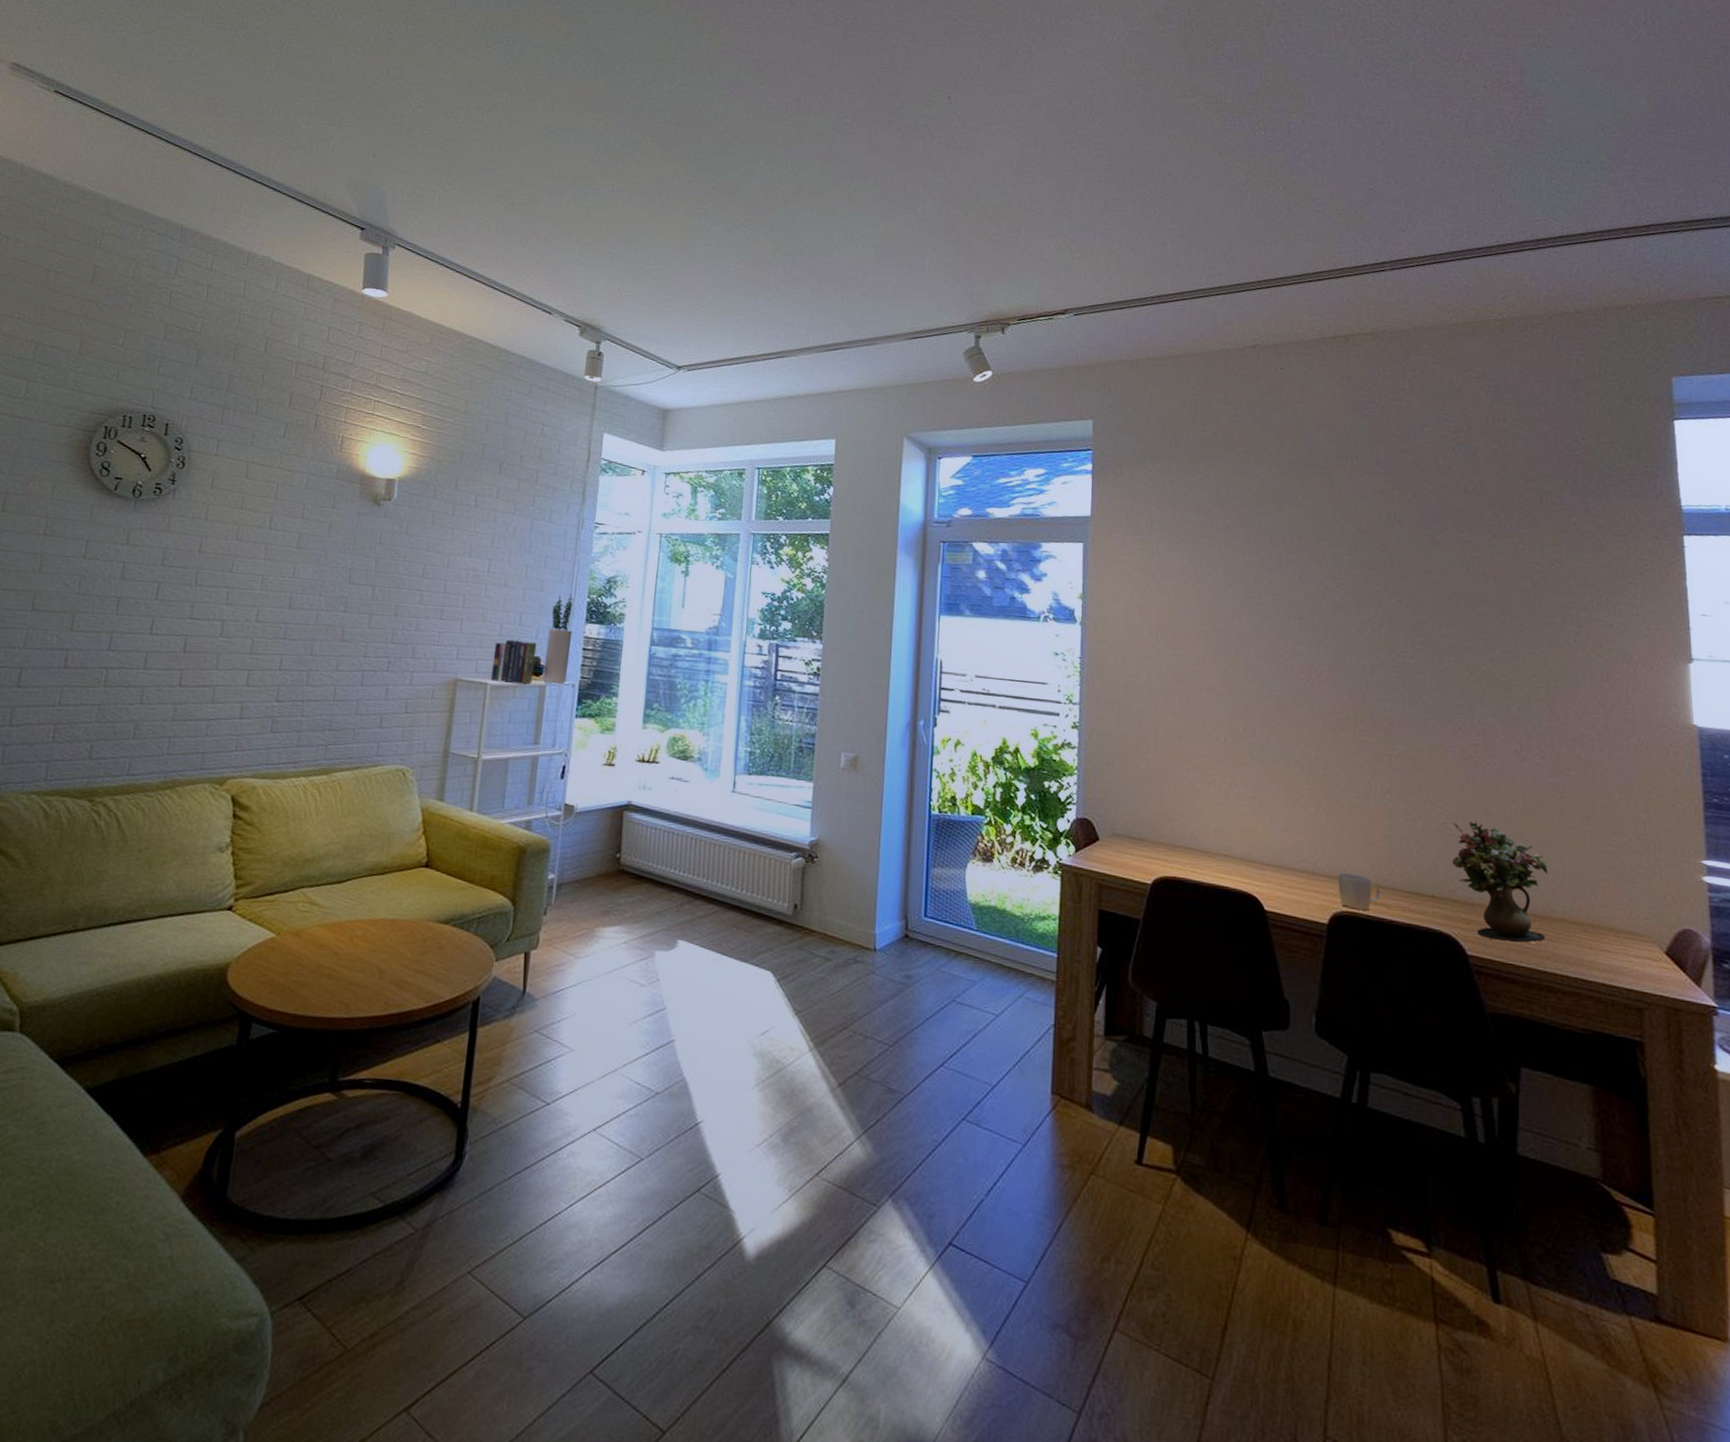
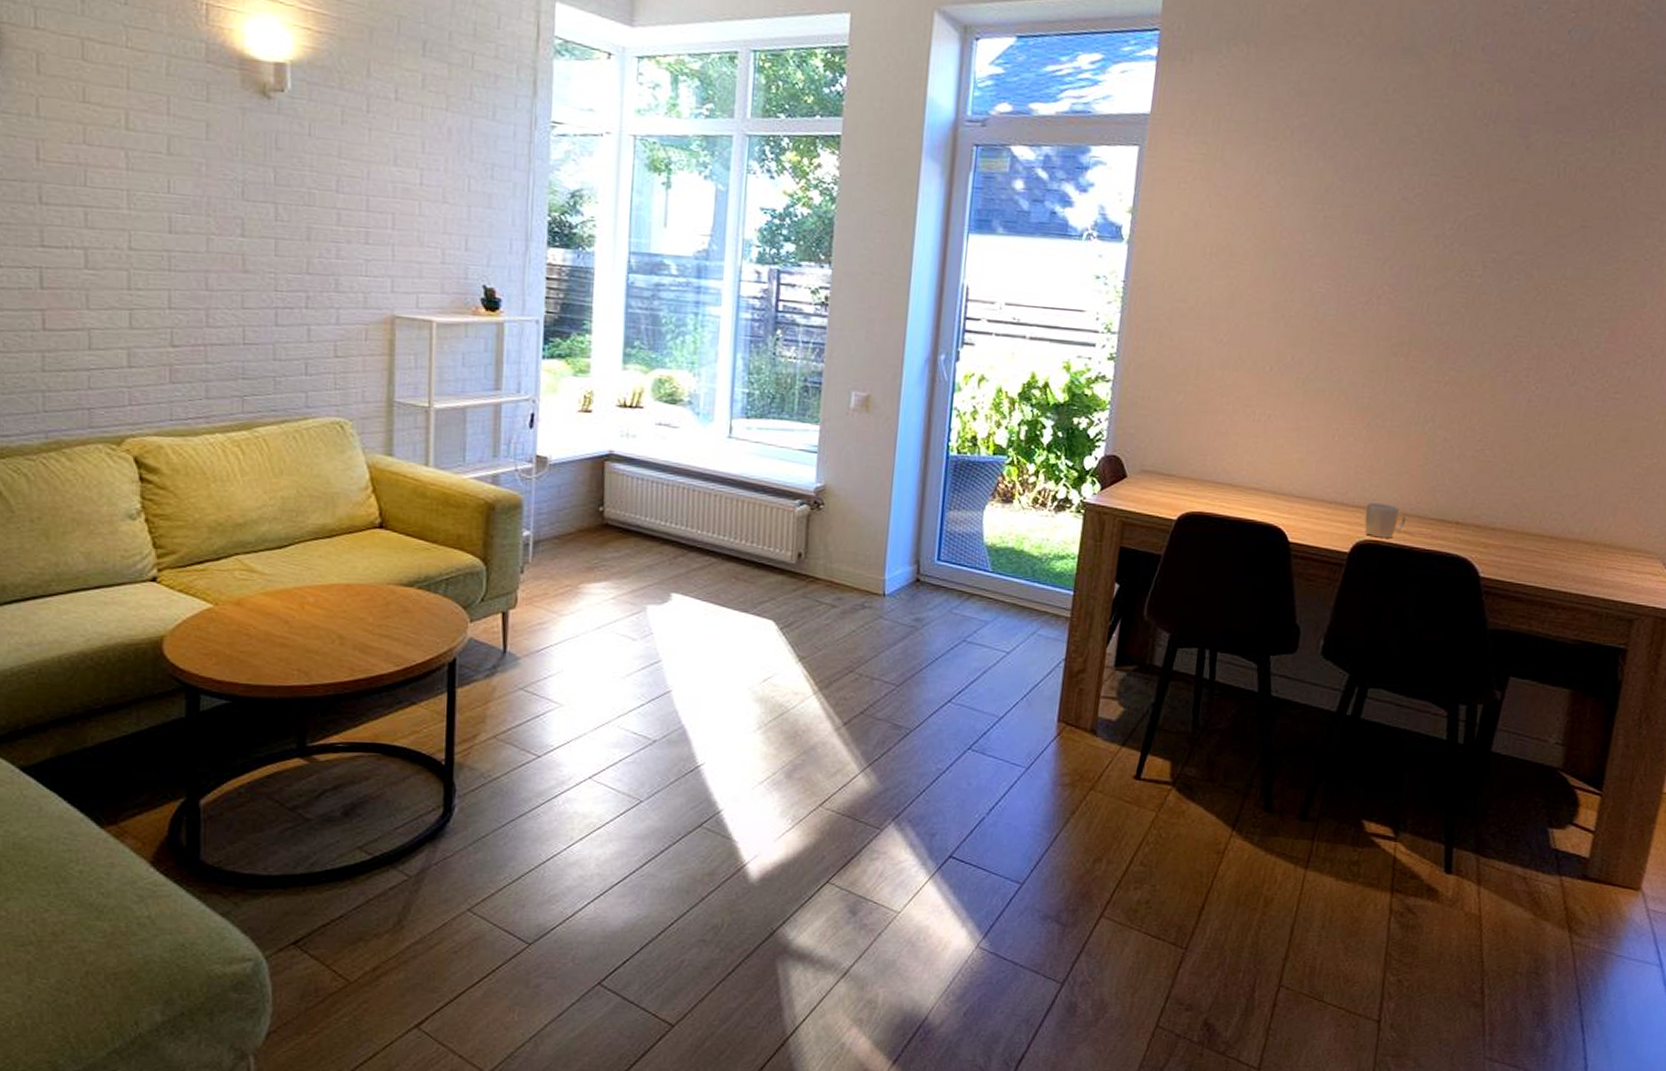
books: present [490,639,537,684] -> none [435,268,490,321]
vase: present [542,595,574,685] -> none [499,212,532,321]
bouquet: present [1452,820,1549,943] -> none [1482,447,1574,564]

